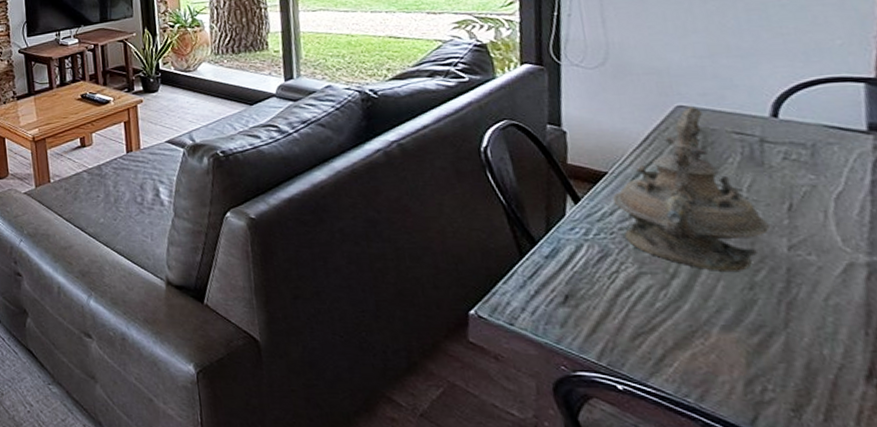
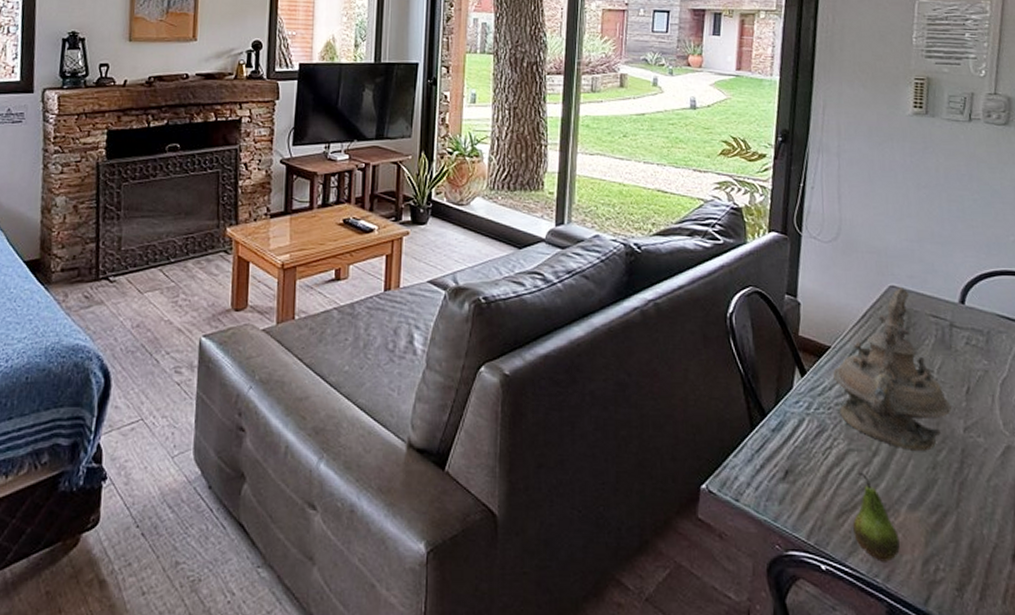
fruit: none [651,295,714,383] -> present [852,472,900,562]

